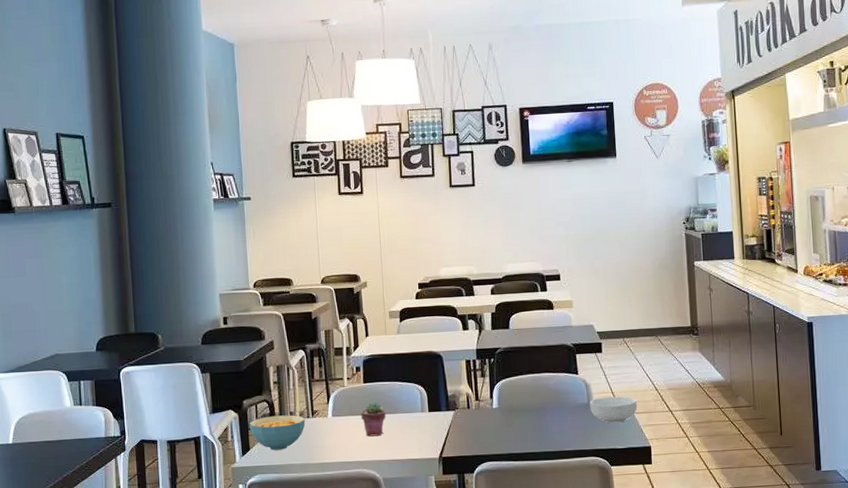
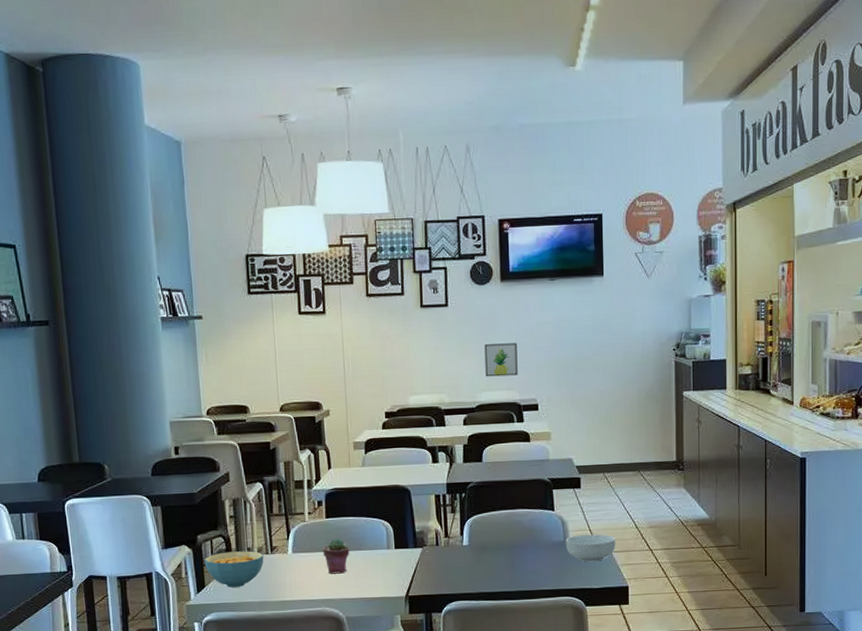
wall art: none [509,218,541,250] -> present [484,343,518,377]

